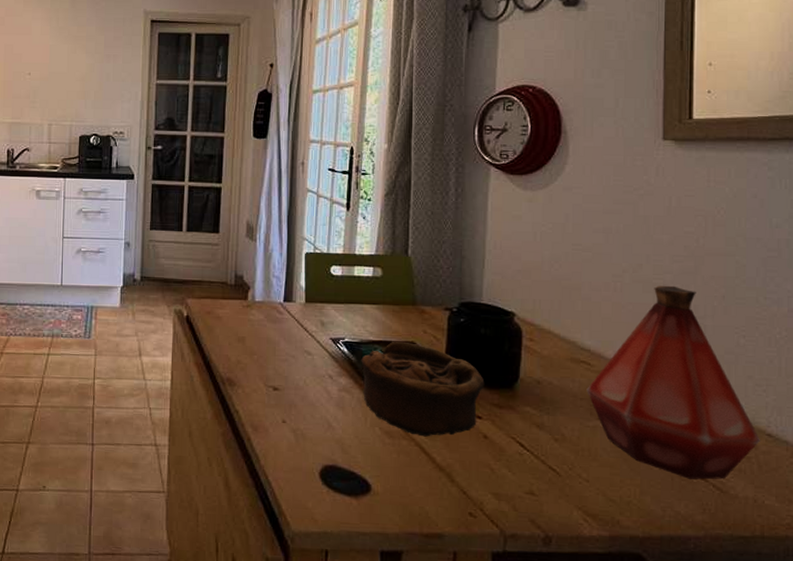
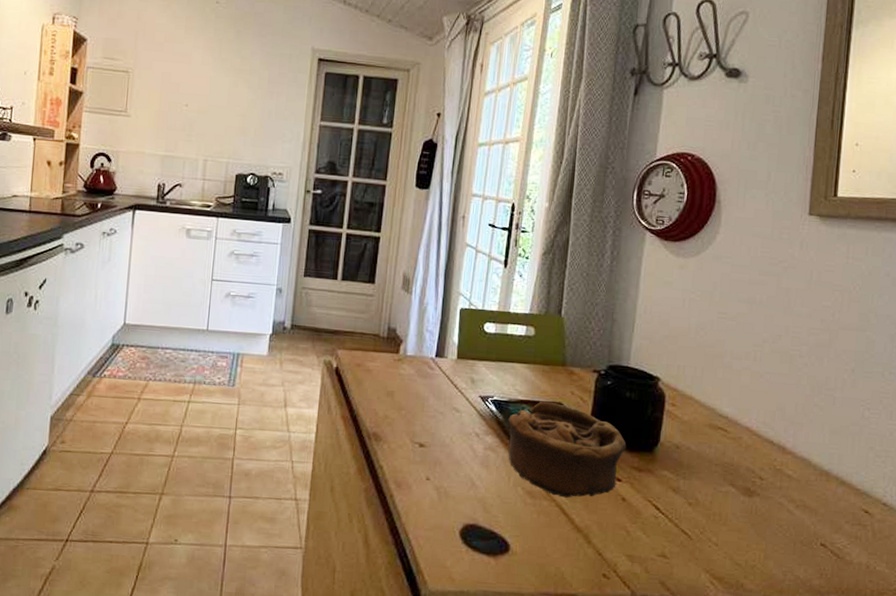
bottle: present [586,285,760,480] -> none [721,356,876,546]

